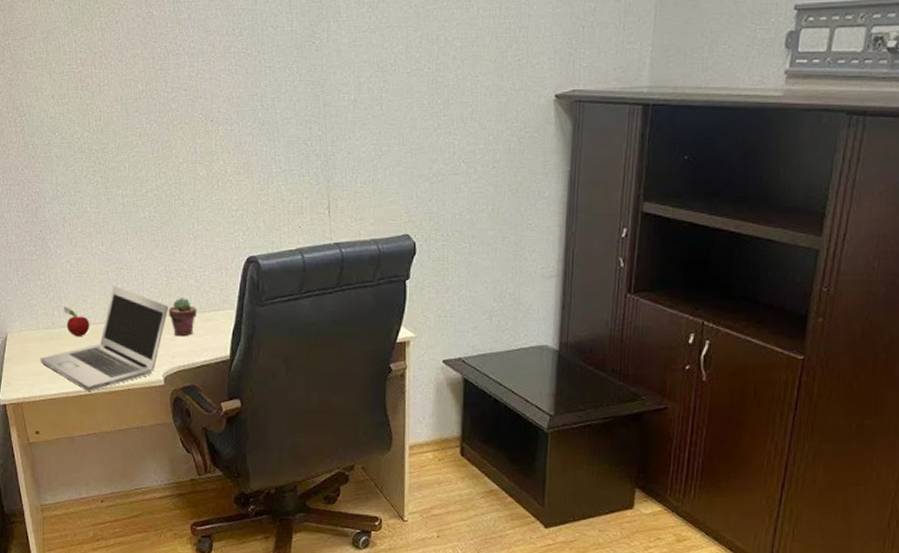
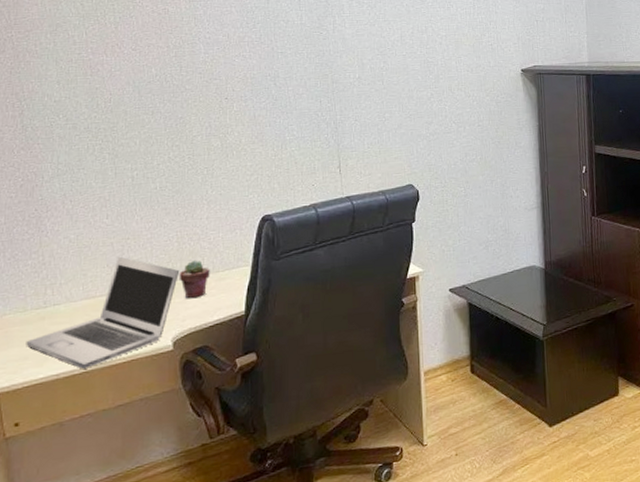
fruit: present [64,306,90,337] -> none [58,283,89,314]

